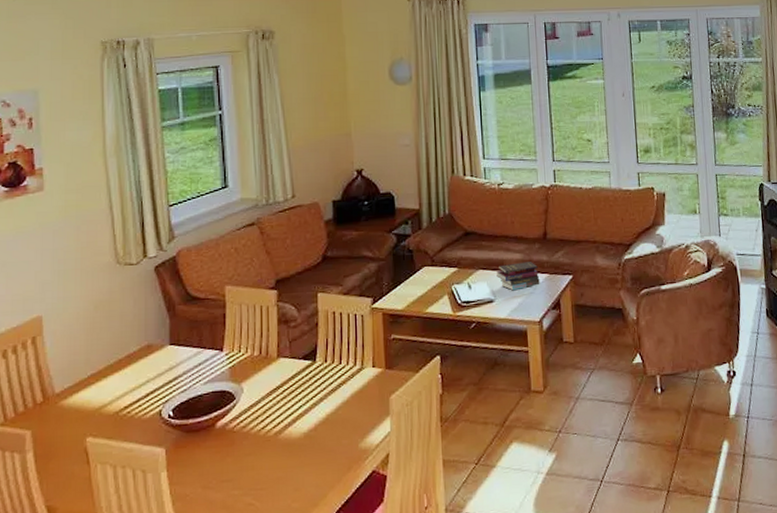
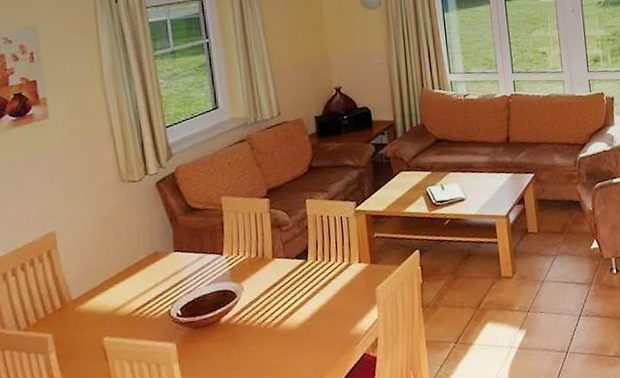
books: present [496,262,540,291] -> none [466,163,506,190]

